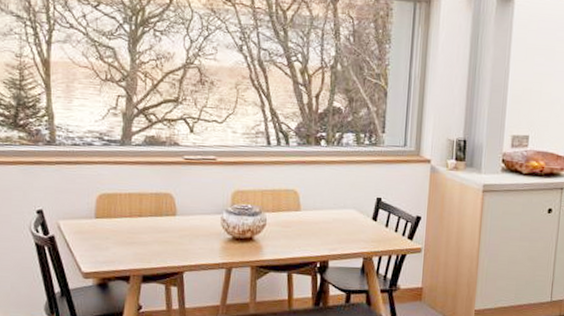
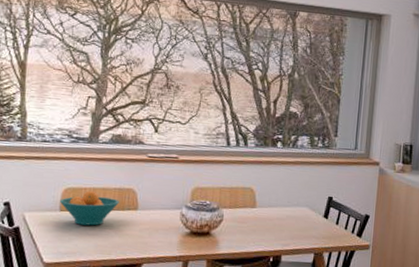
fruit bowl: none [95,196,156,233] -> present [60,190,119,226]

